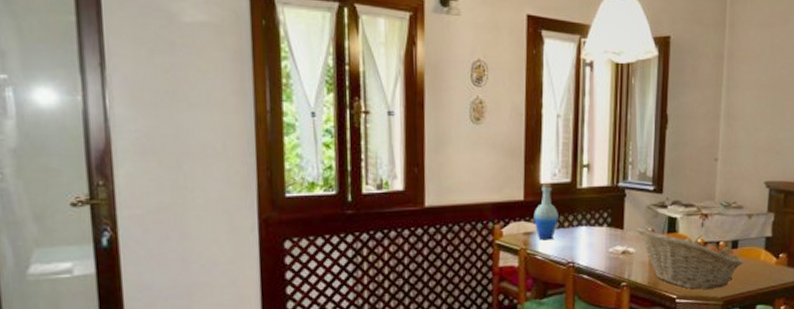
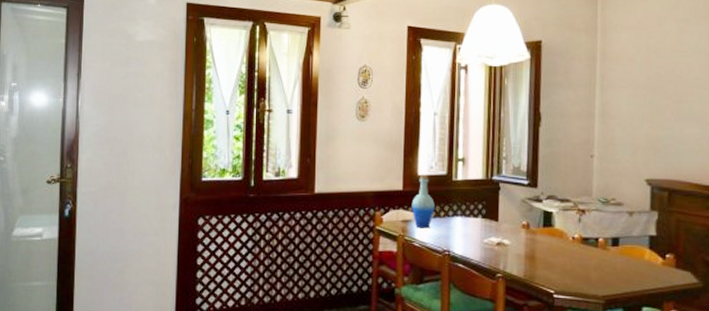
fruit basket: present [636,226,743,290] -> none [510,219,626,286]

